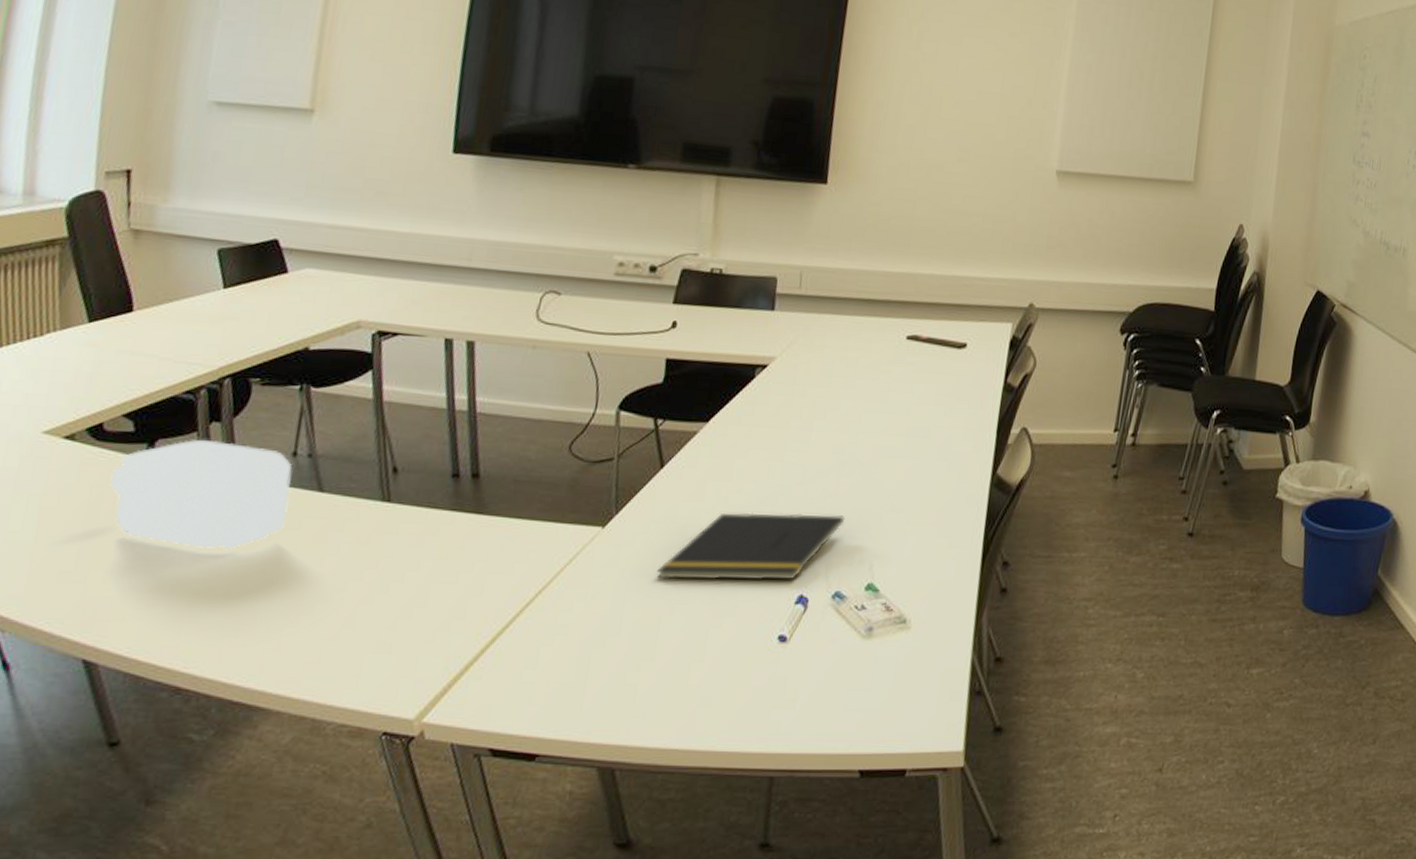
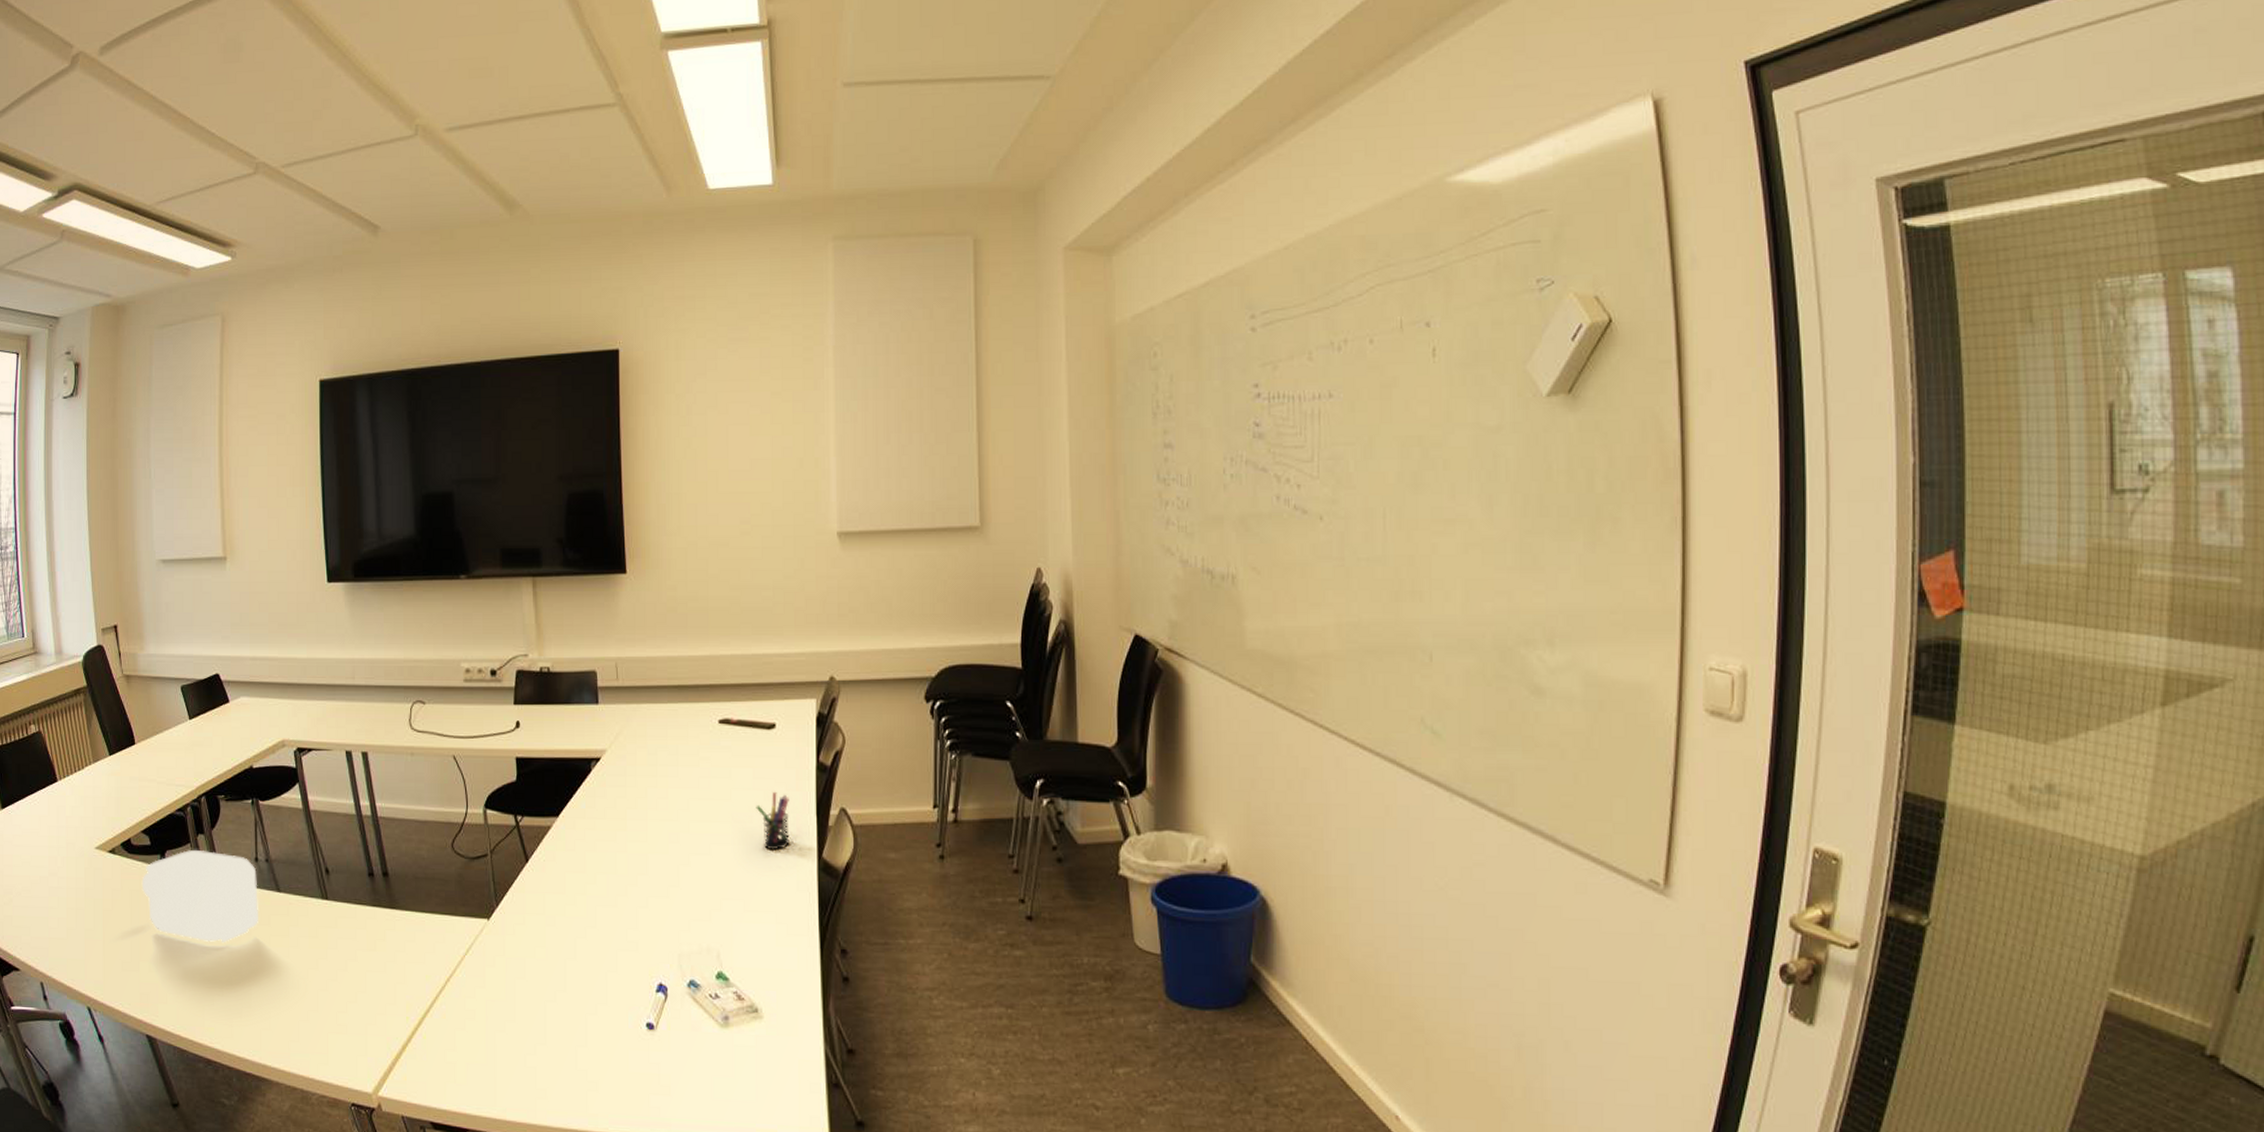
notepad: present [656,513,846,581] -> none [537,903,689,969]
pen holder: none [934,408,971,464] -> present [756,791,790,849]

